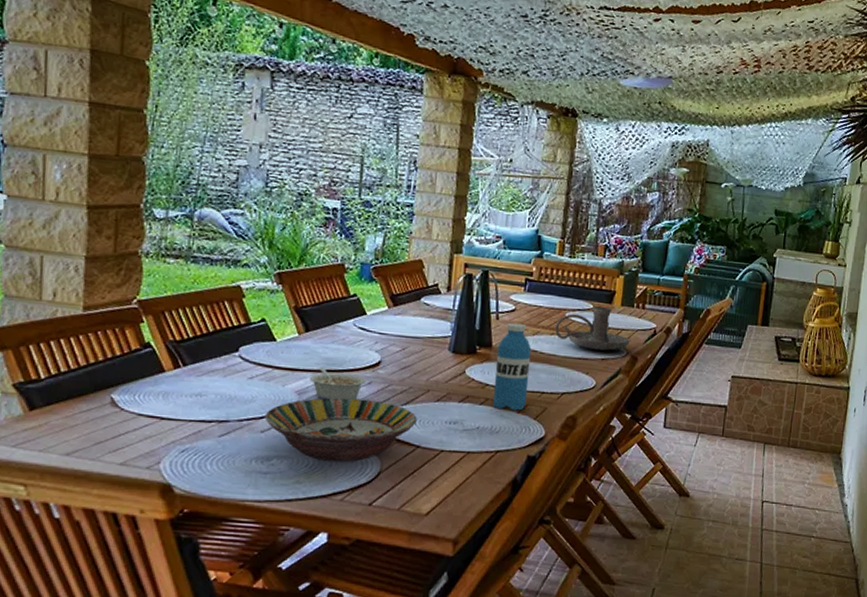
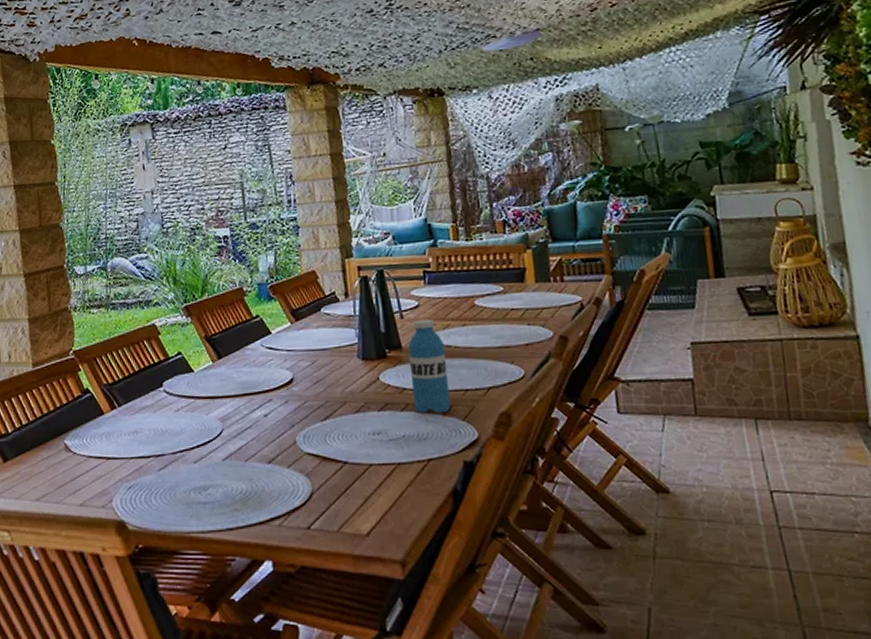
serving bowl: present [265,397,417,462] -> none [195,419,340,486]
legume: present [309,367,367,400] -> none [229,391,283,424]
candle holder: present [554,306,630,351] -> none [464,287,555,336]

